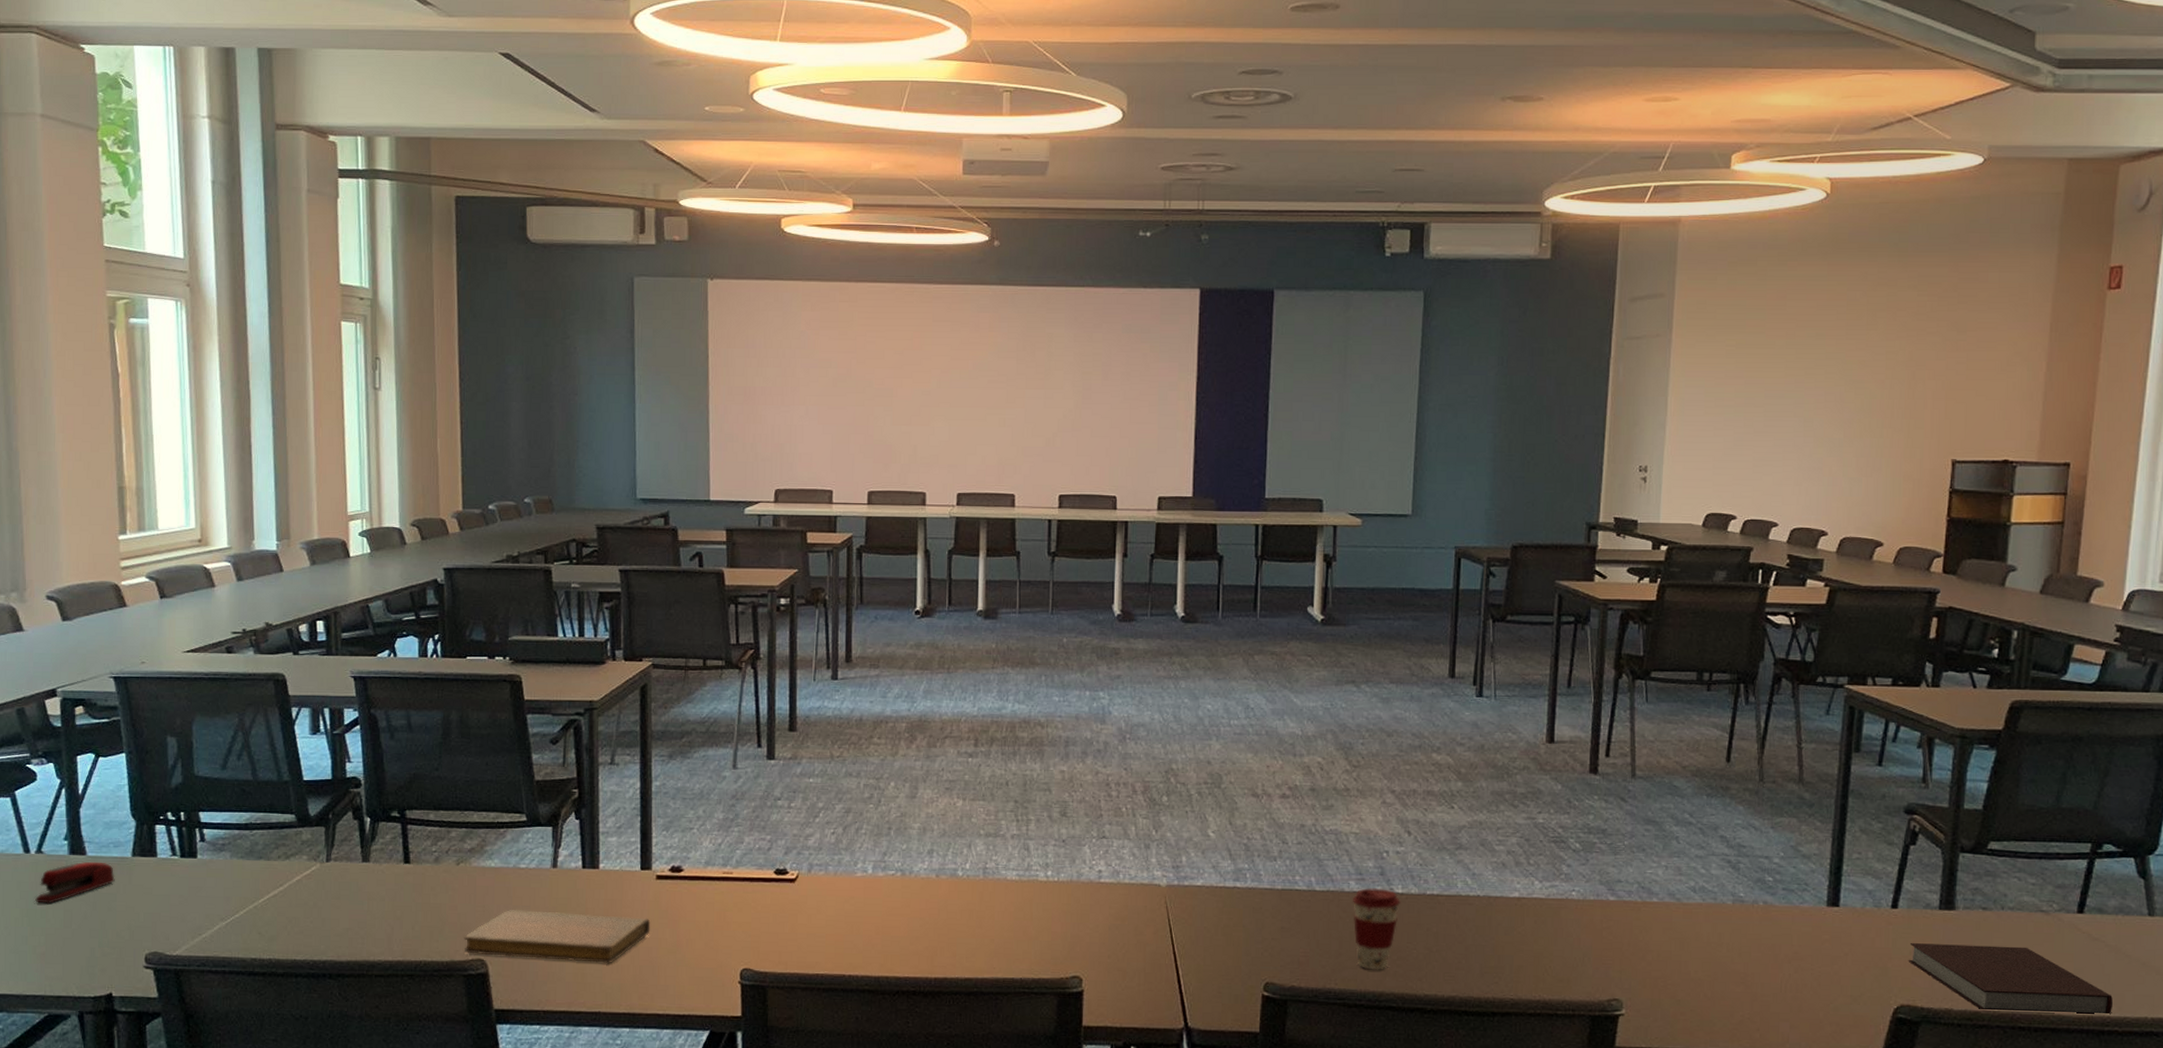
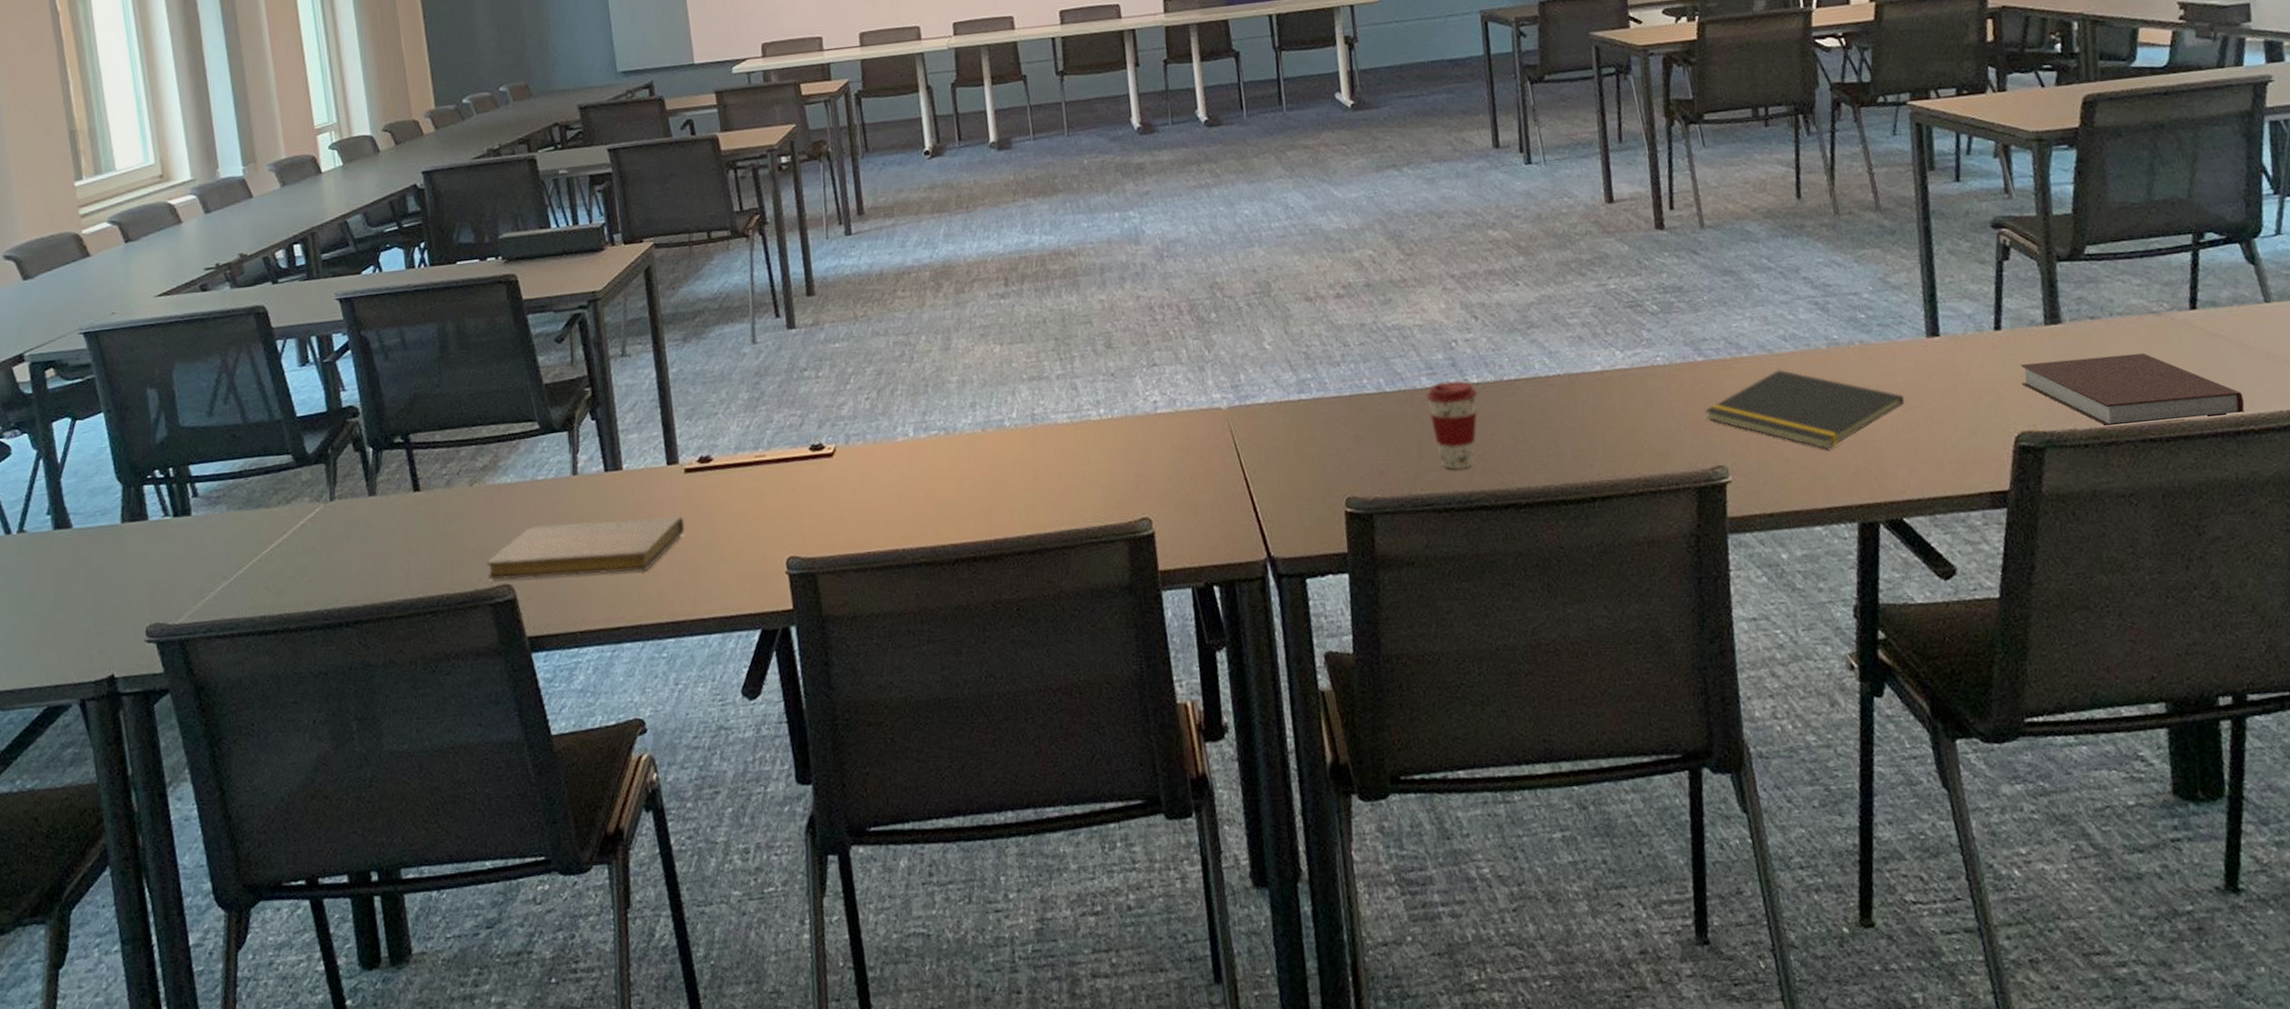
stapler: present [34,861,115,905] -> none [20,533,106,587]
notepad: none [1610,918,1797,997] -> present [1705,370,1905,449]

